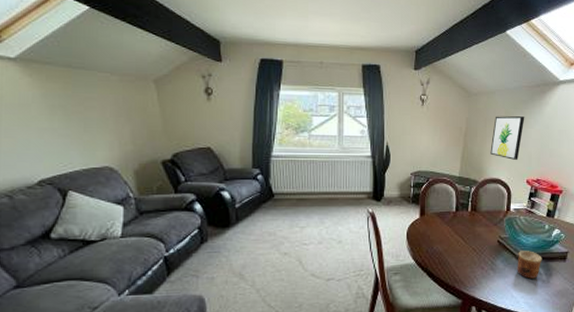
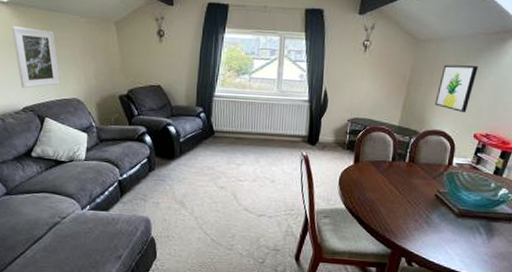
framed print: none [22,86,86,158] -> present [12,26,60,89]
cup: present [517,251,542,279] -> none [454,207,485,237]

